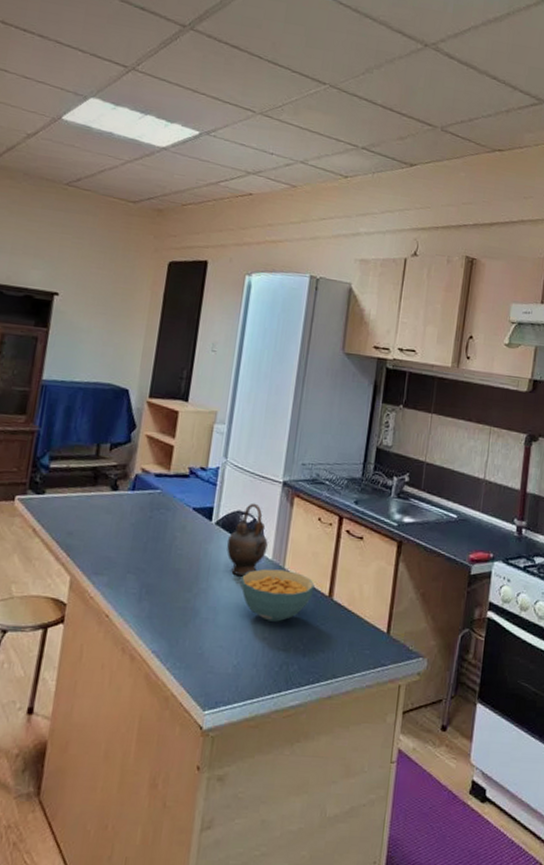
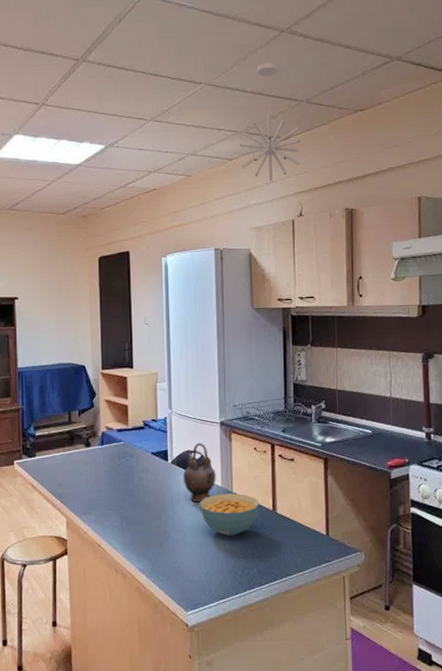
pendant light: none [356,76,428,211] -> present [240,63,301,182]

